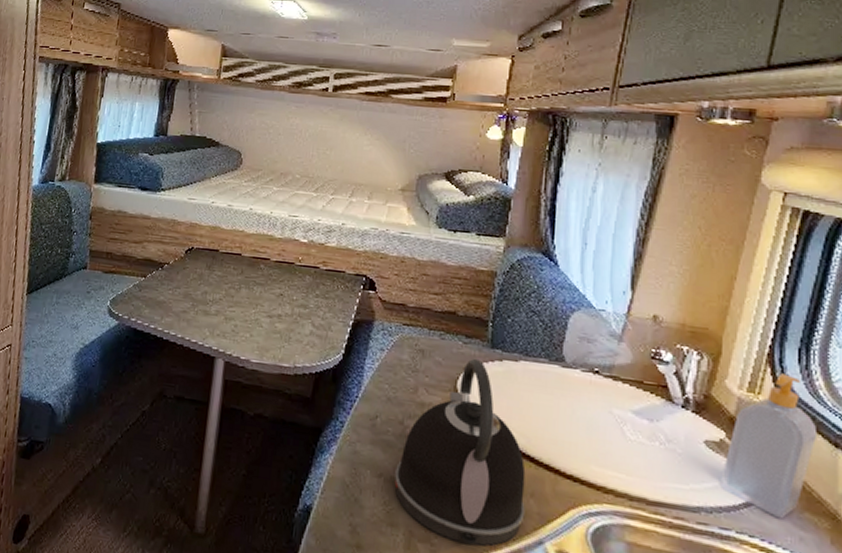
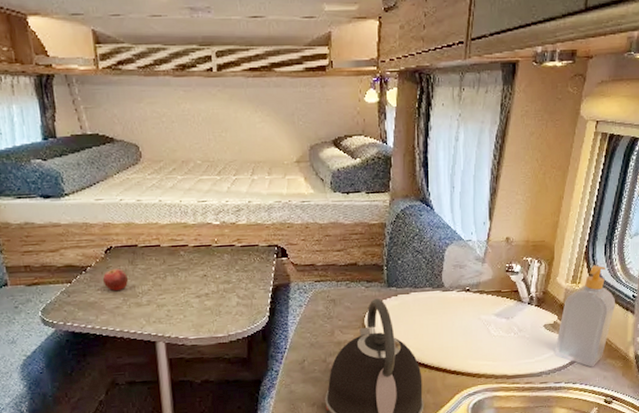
fruit: none [176,270,202,294] -> present [102,268,128,291]

